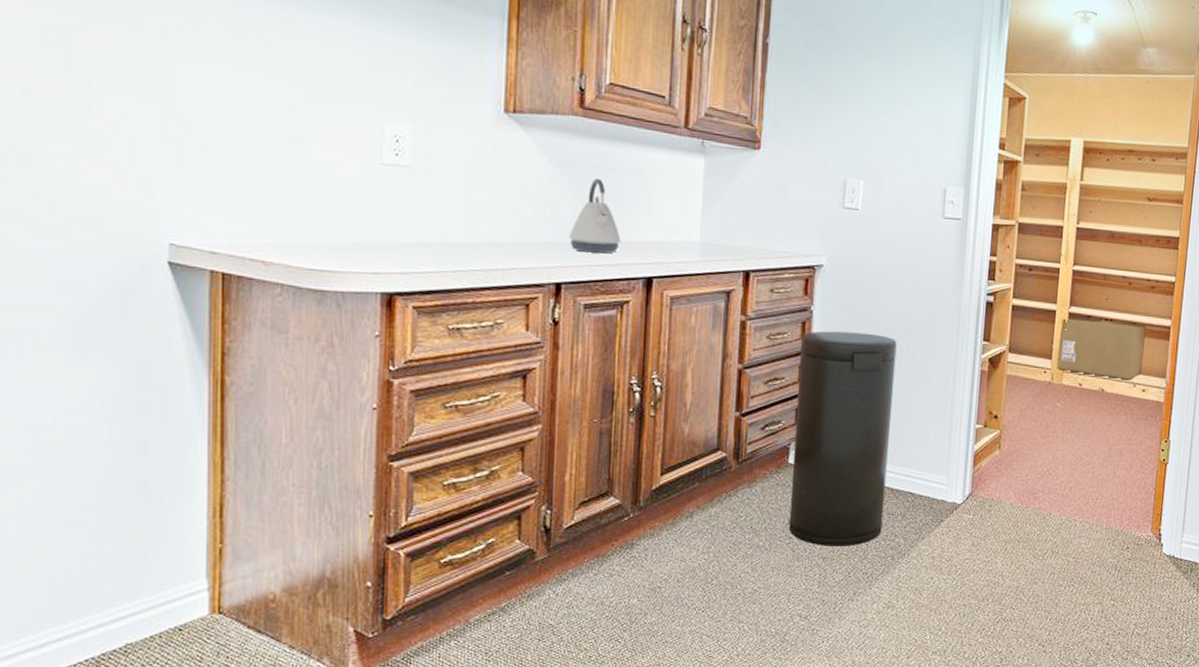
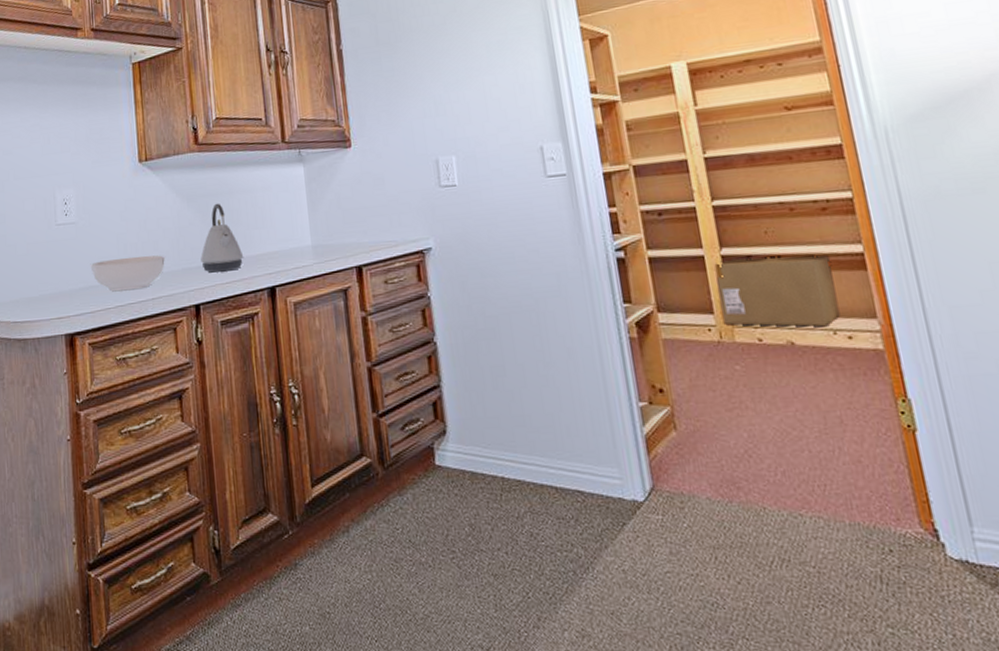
bowl: none [424,216,526,257] -> present [90,255,166,292]
pedal bin: present [788,331,897,546] -> none [423,312,555,561]

